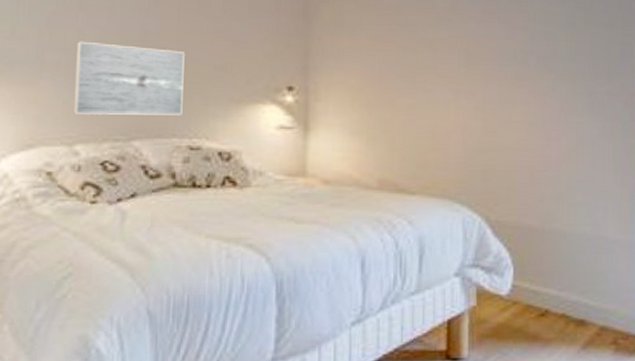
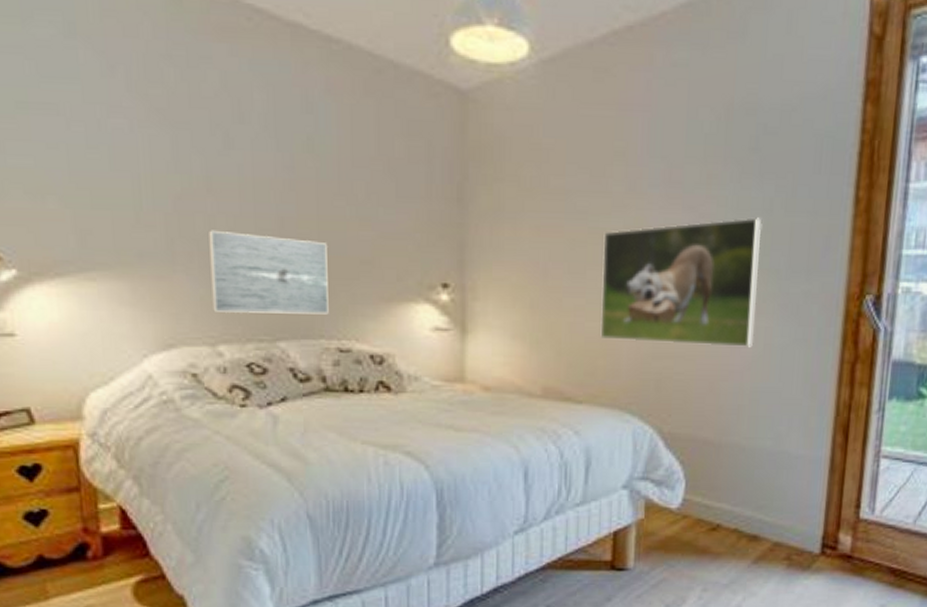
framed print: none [430,29,567,140] -> present [600,218,762,347]

